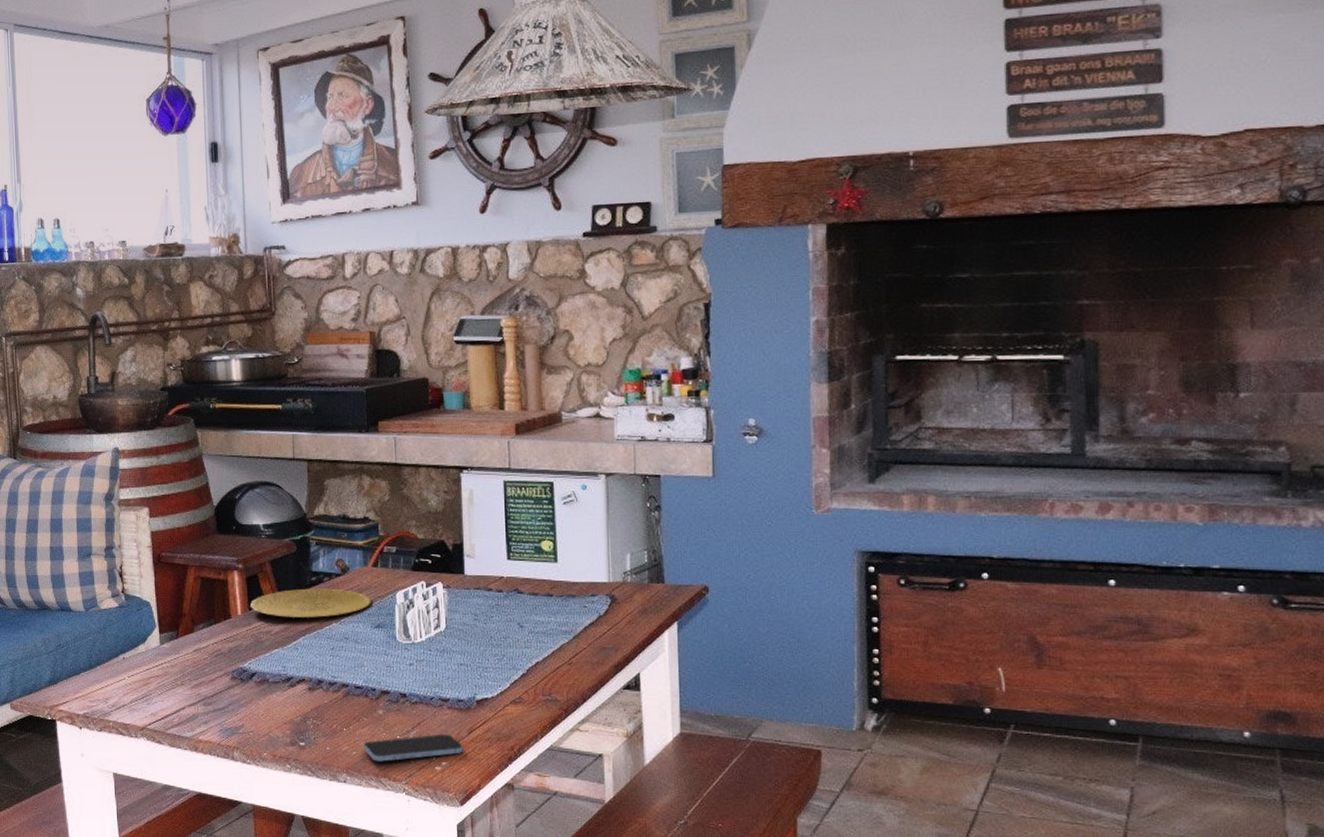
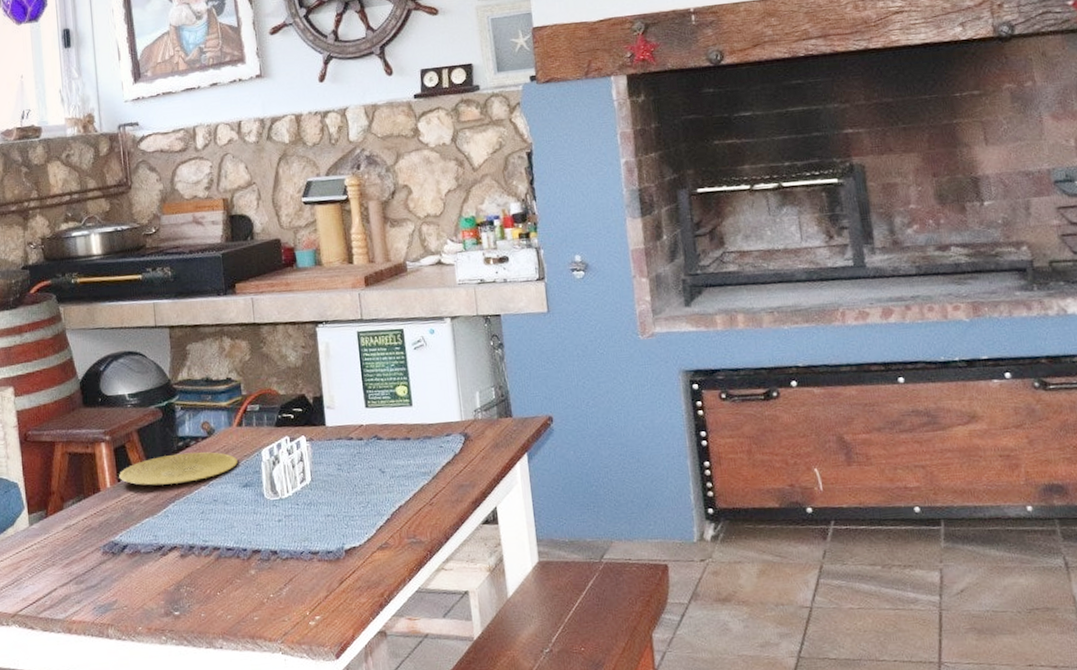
smartphone: present [362,734,463,762] -> none [237,587,336,623]

